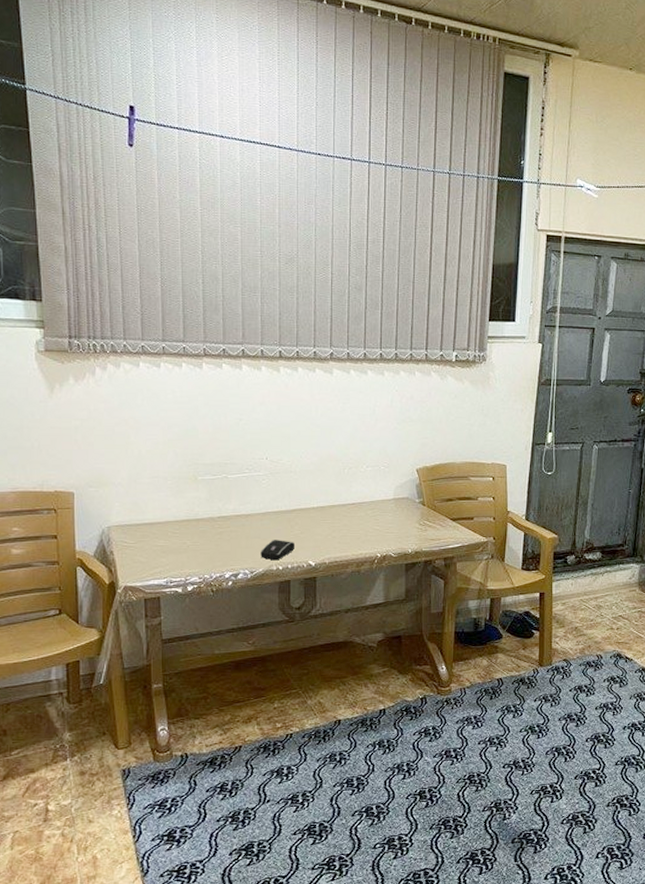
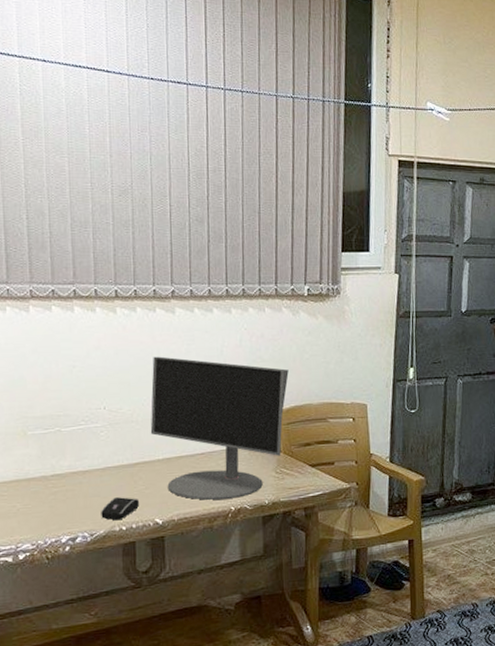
computer monitor: none [307,413,435,546] -> present [150,356,289,500]

